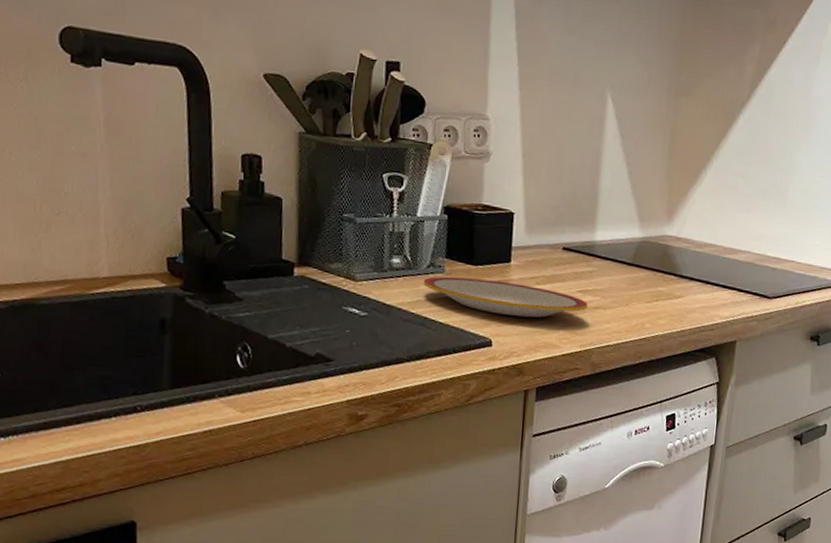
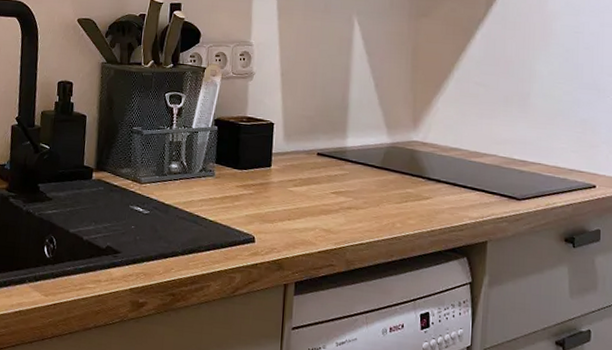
plate: present [423,276,588,318] -> none [196,179,341,217]

